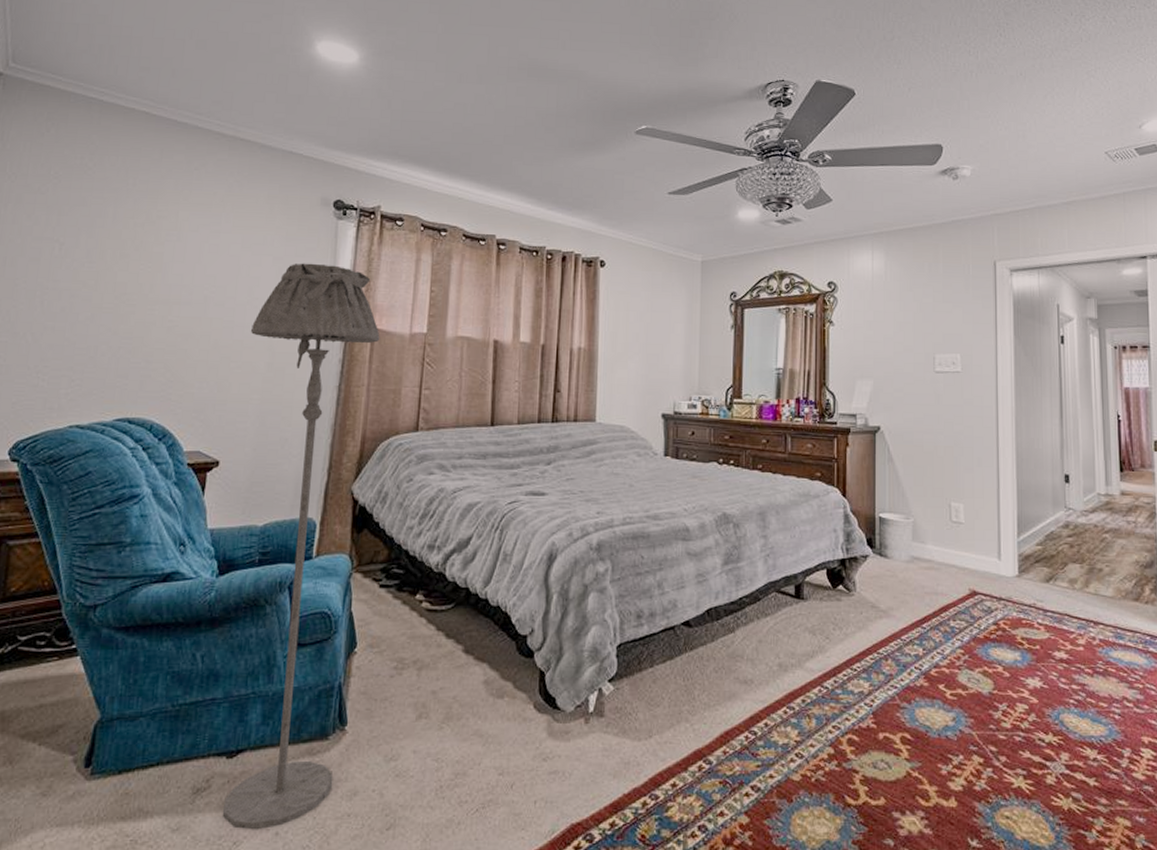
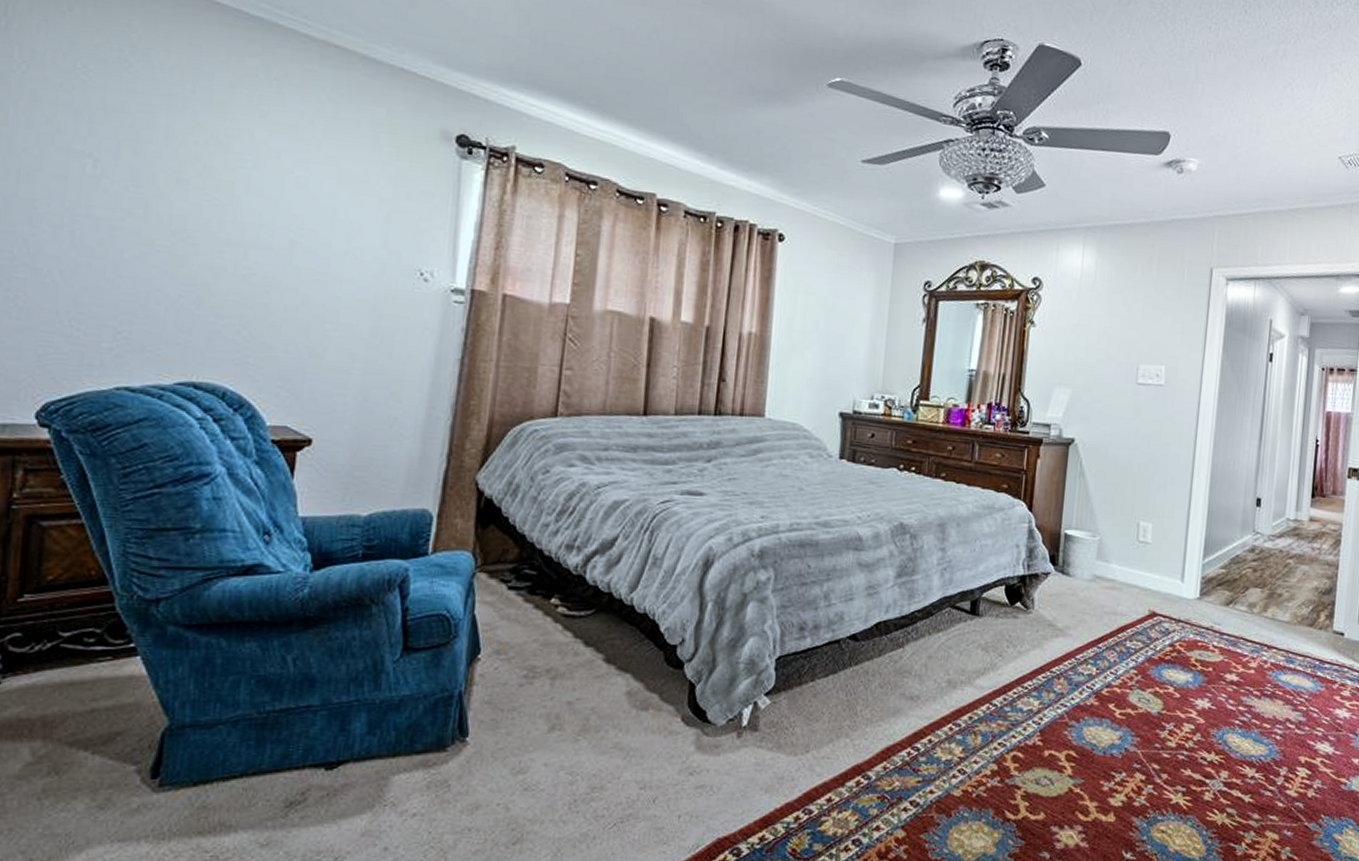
floor lamp: present [222,263,380,830] -> none [320,208,513,845]

